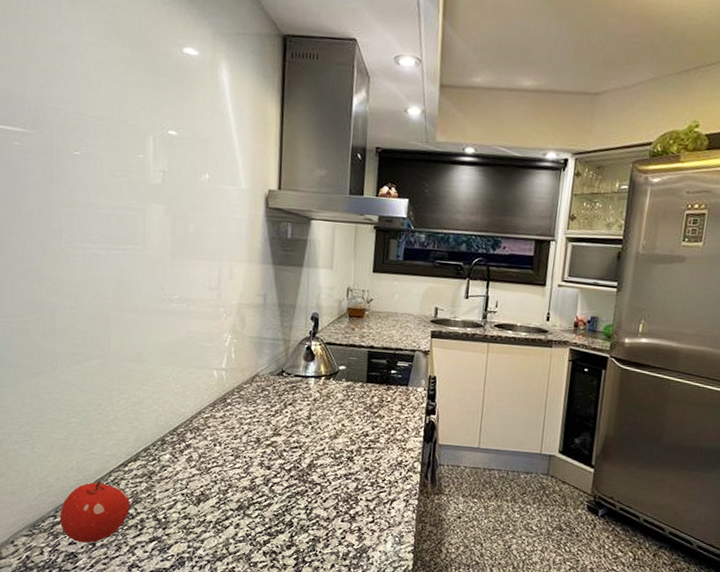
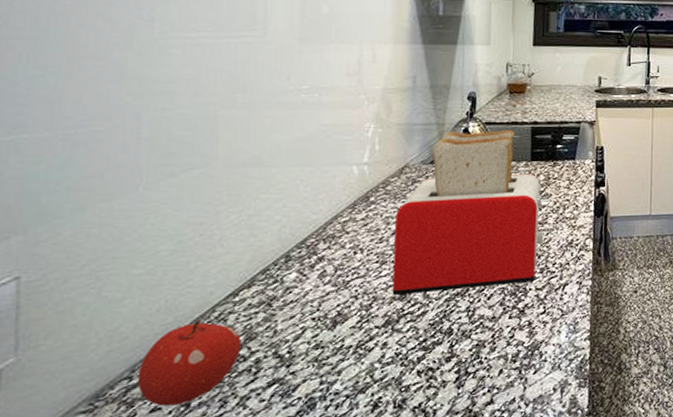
toaster: none [244,348,382,493] -> present [392,129,549,296]

